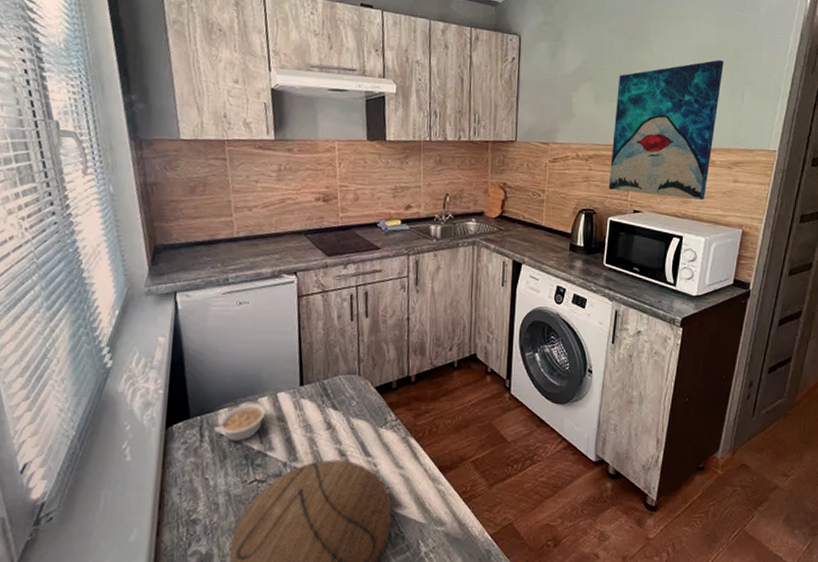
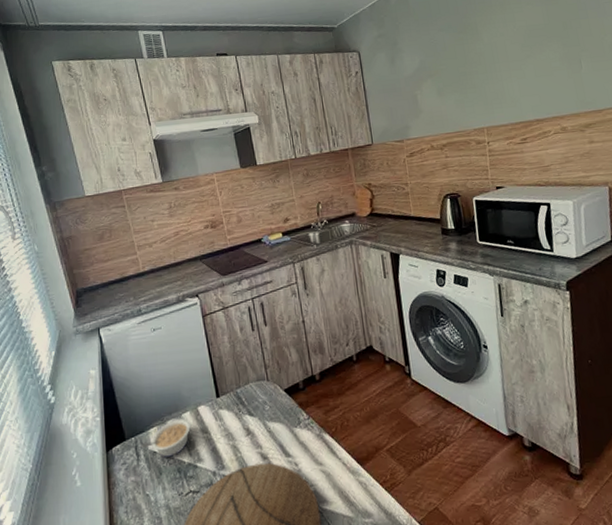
wall art: present [608,60,724,201] -> none [456,34,564,172]

